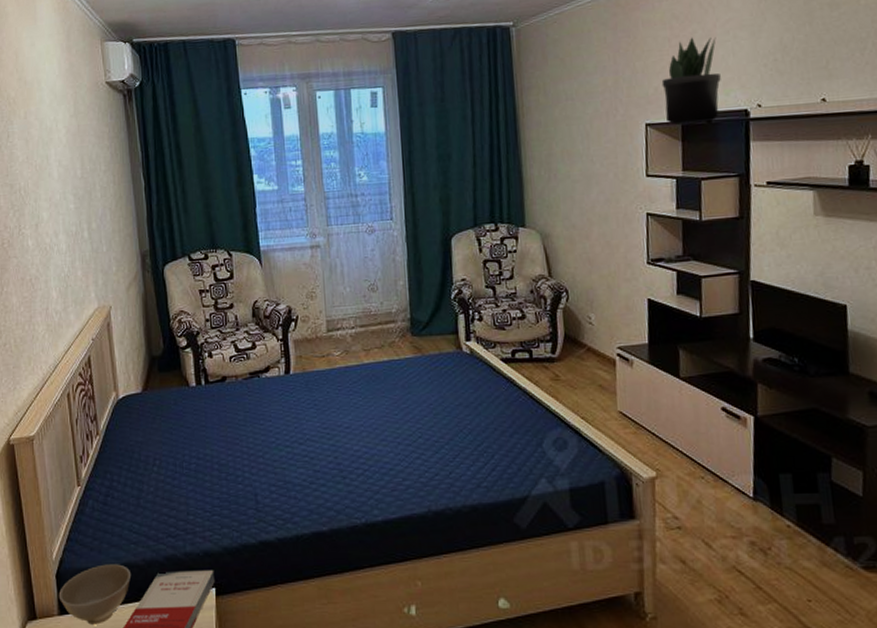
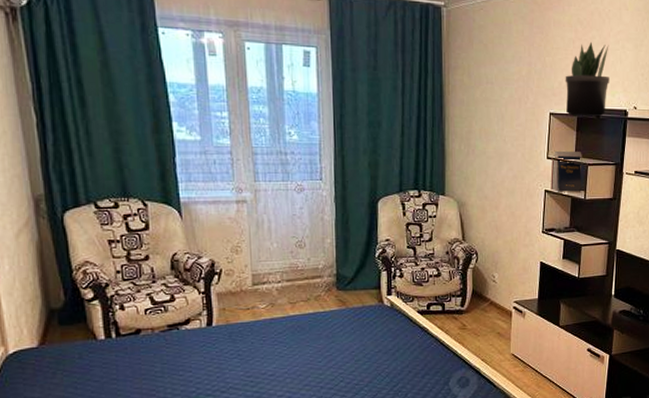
books: none [652,164,695,215] -> present [550,150,582,192]

